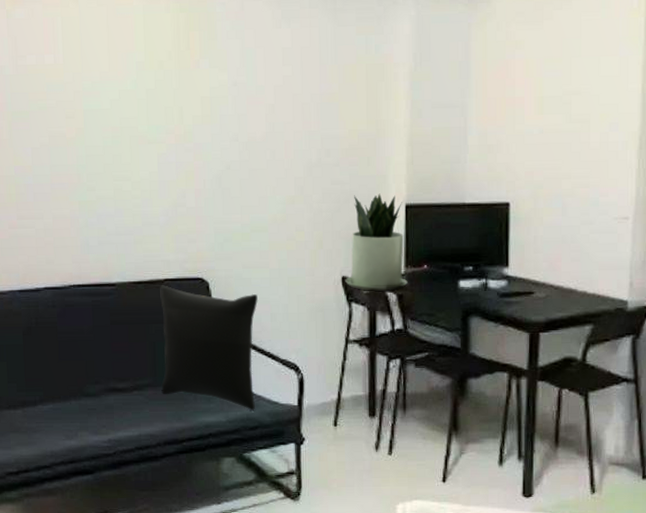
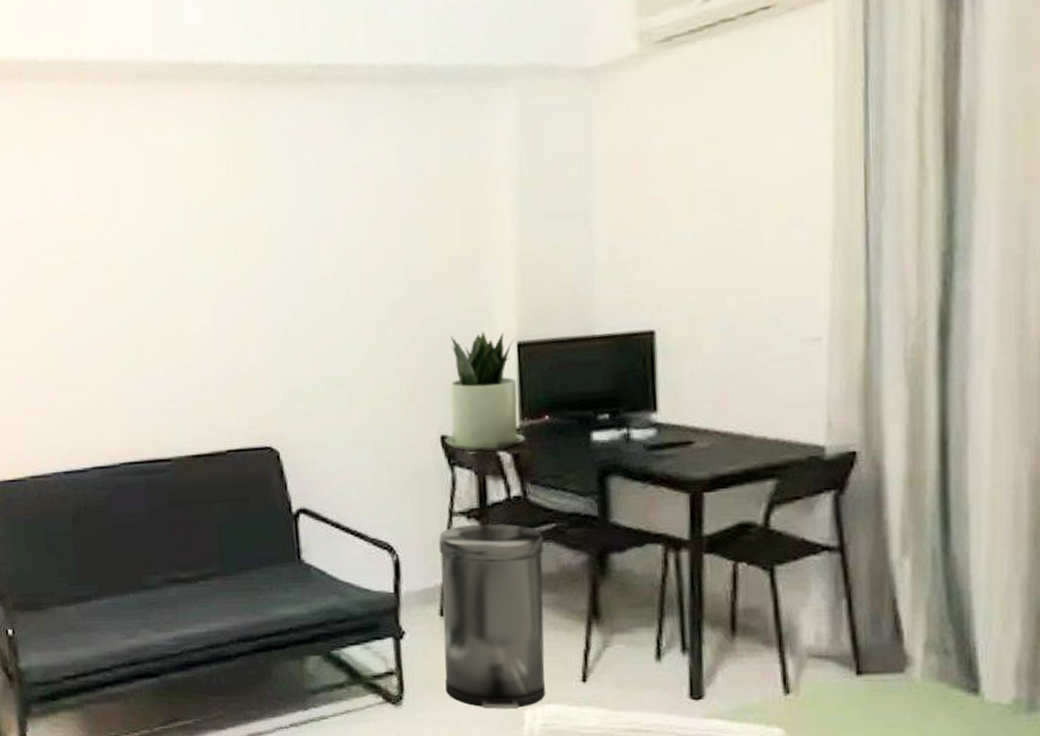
pillow: present [160,285,258,410] -> none [222,457,342,600]
pedal bin: none [335,351,418,504] -> present [438,523,545,709]

